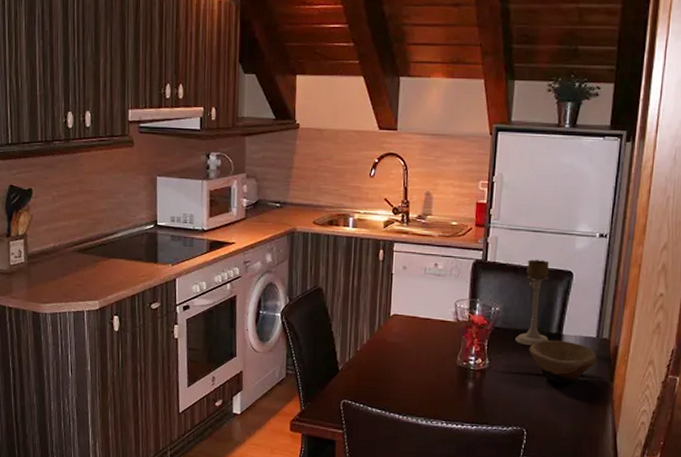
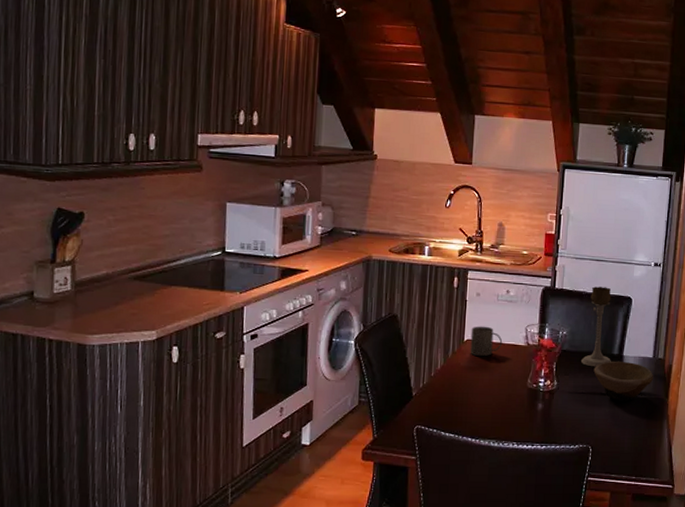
mug: none [396,300,431,332] -> present [470,326,503,356]

